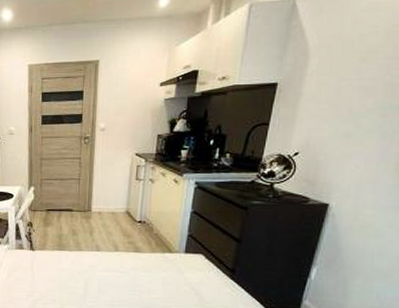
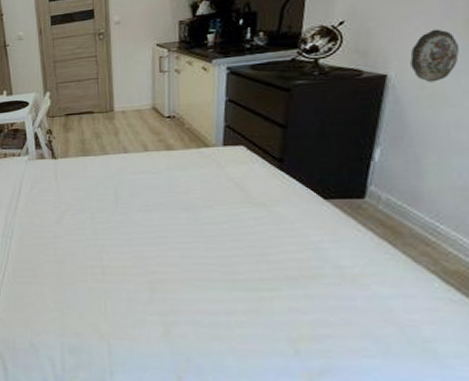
decorative plate: none [349,169,388,215] -> present [410,29,459,83]

